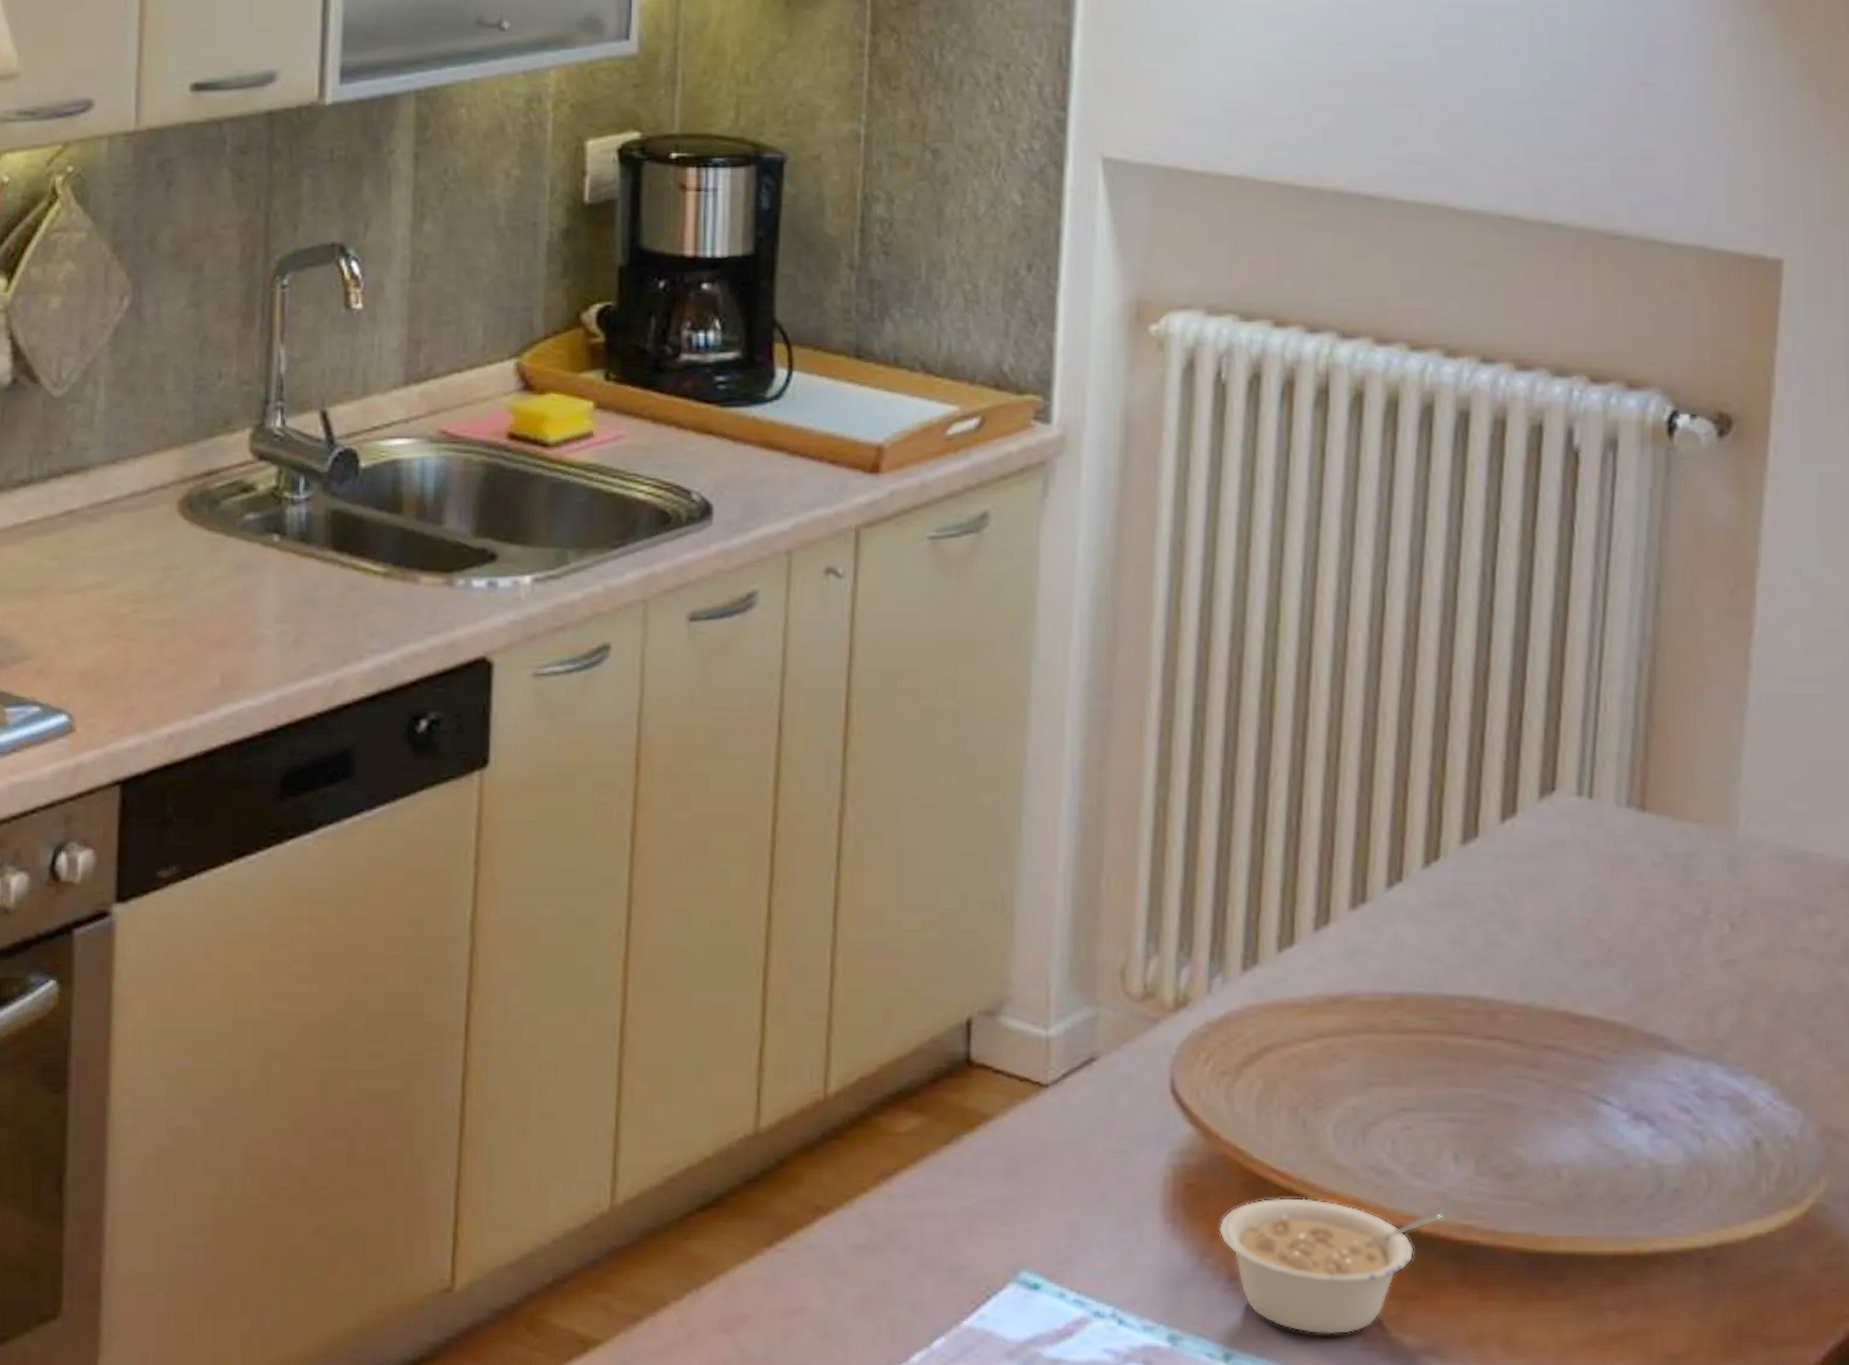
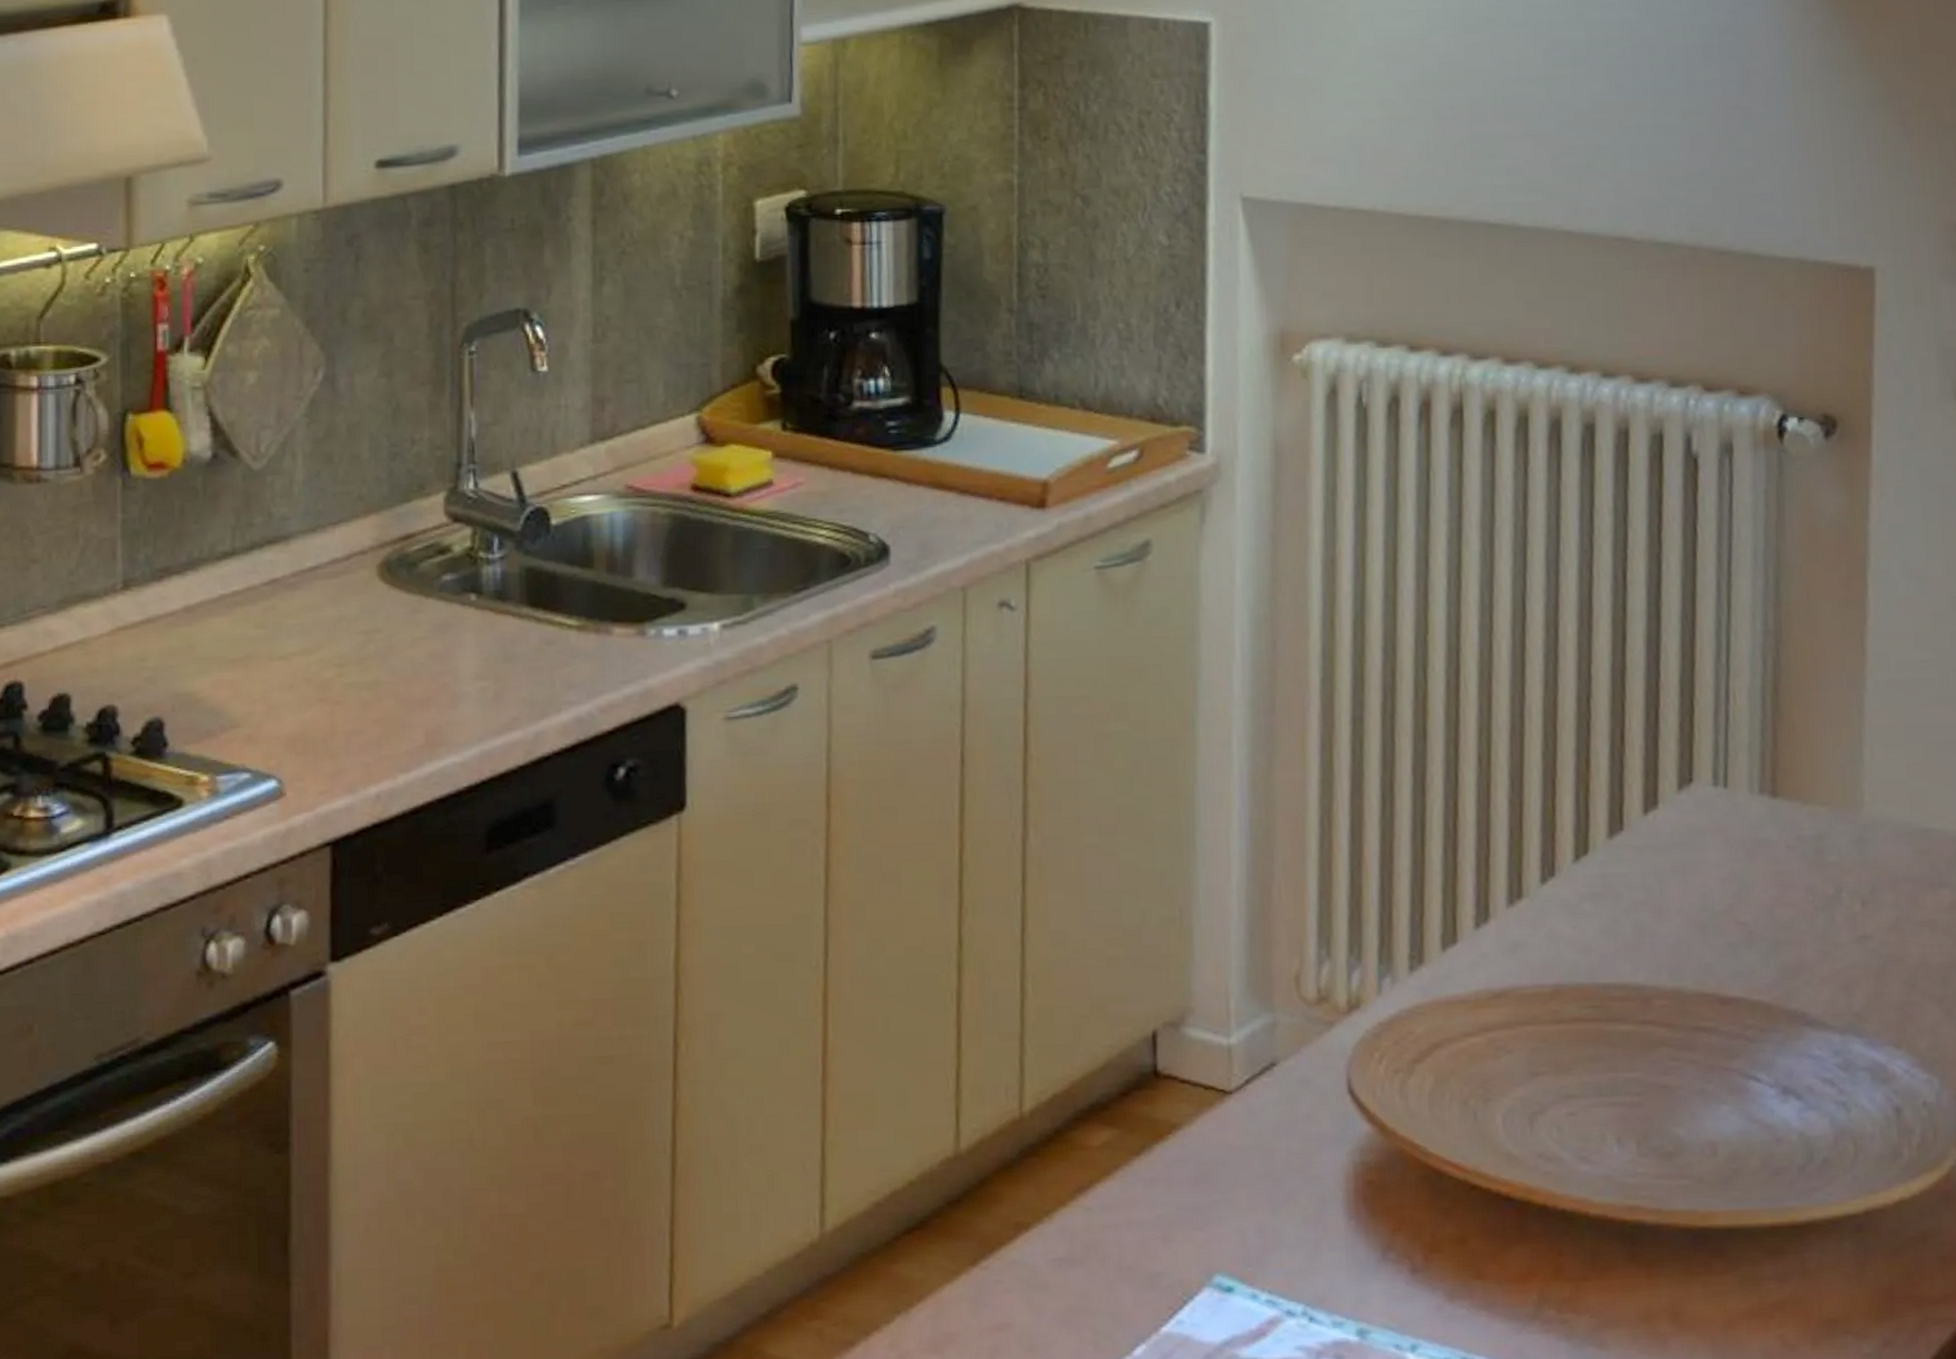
legume: present [1218,1197,1441,1335] -> none [1399,1187,1608,1321]

